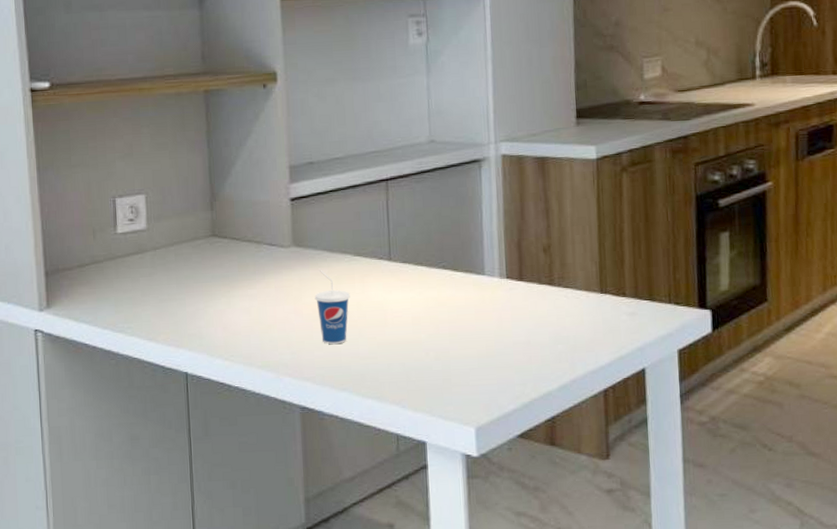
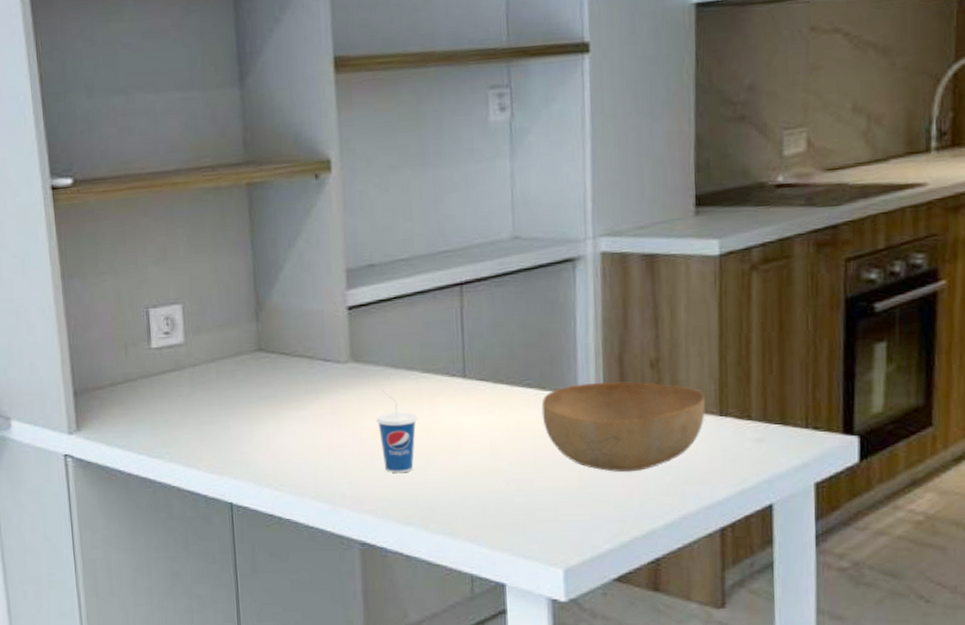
bowl: none [455,264,589,342] -> present [541,381,705,473]

